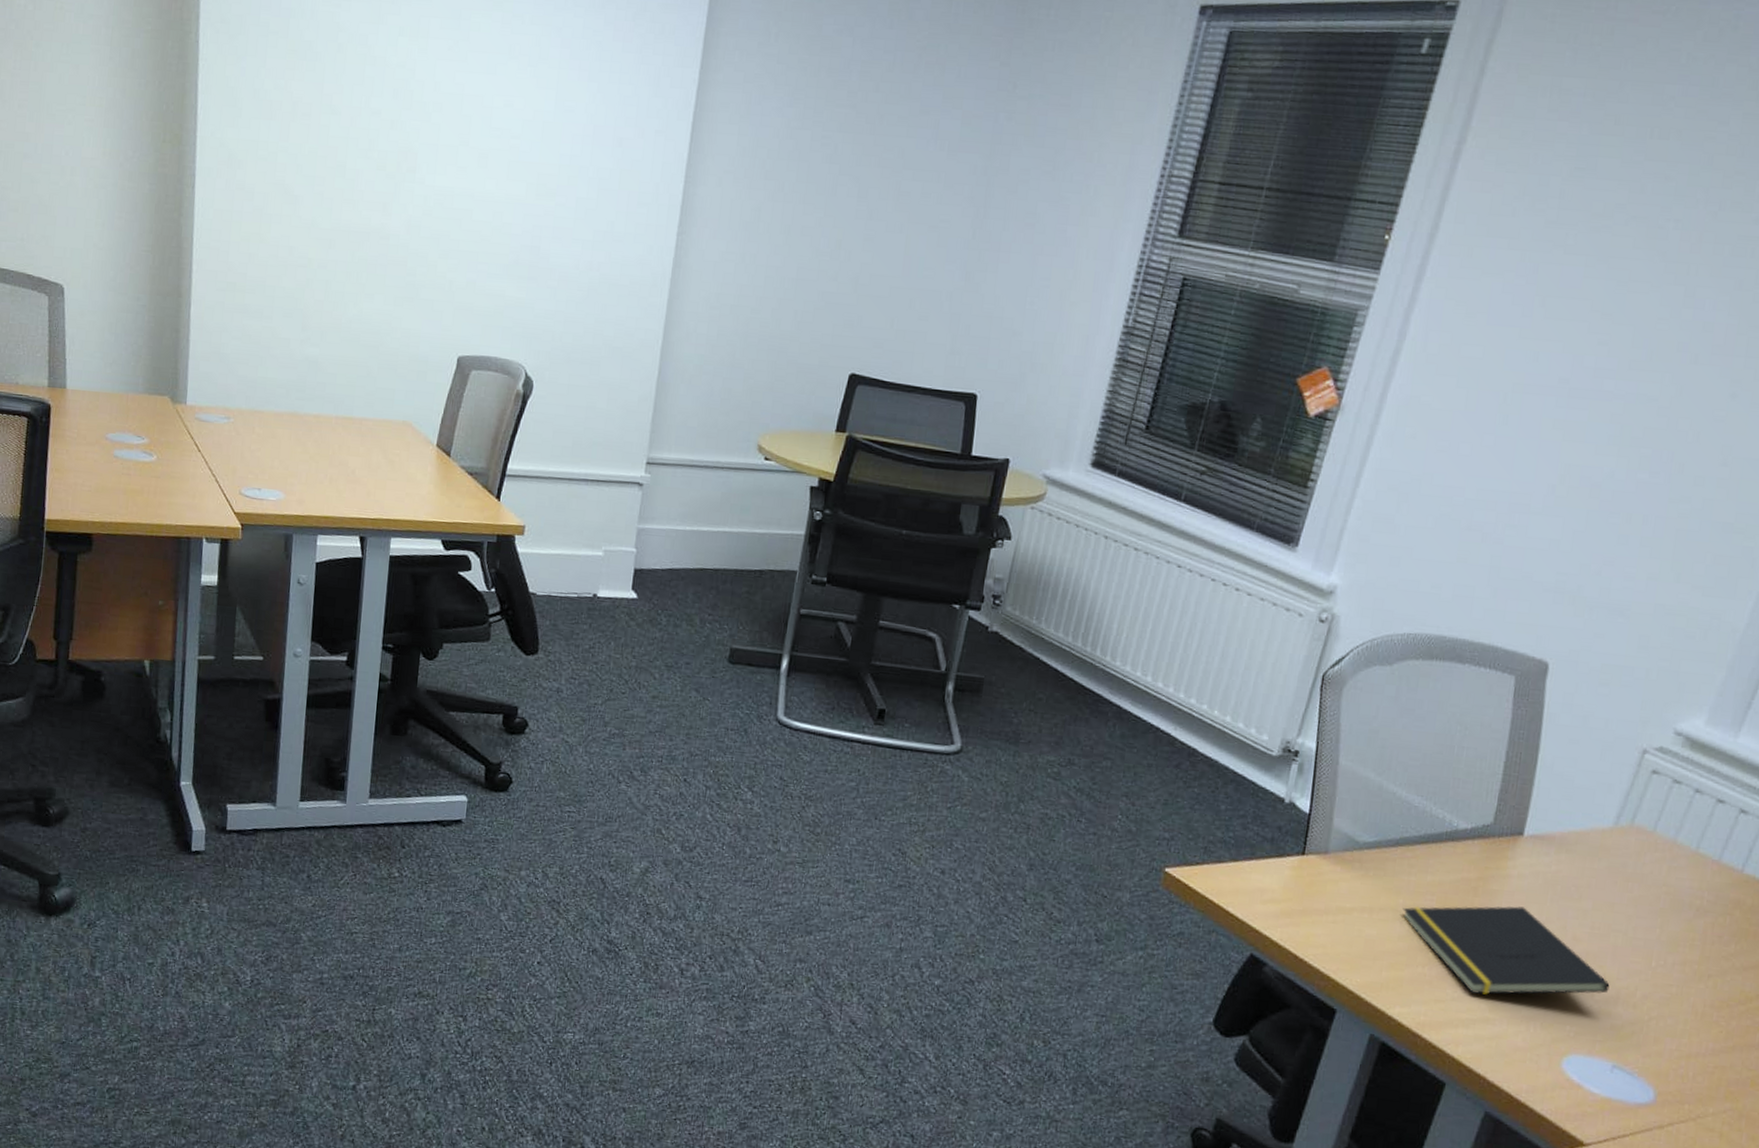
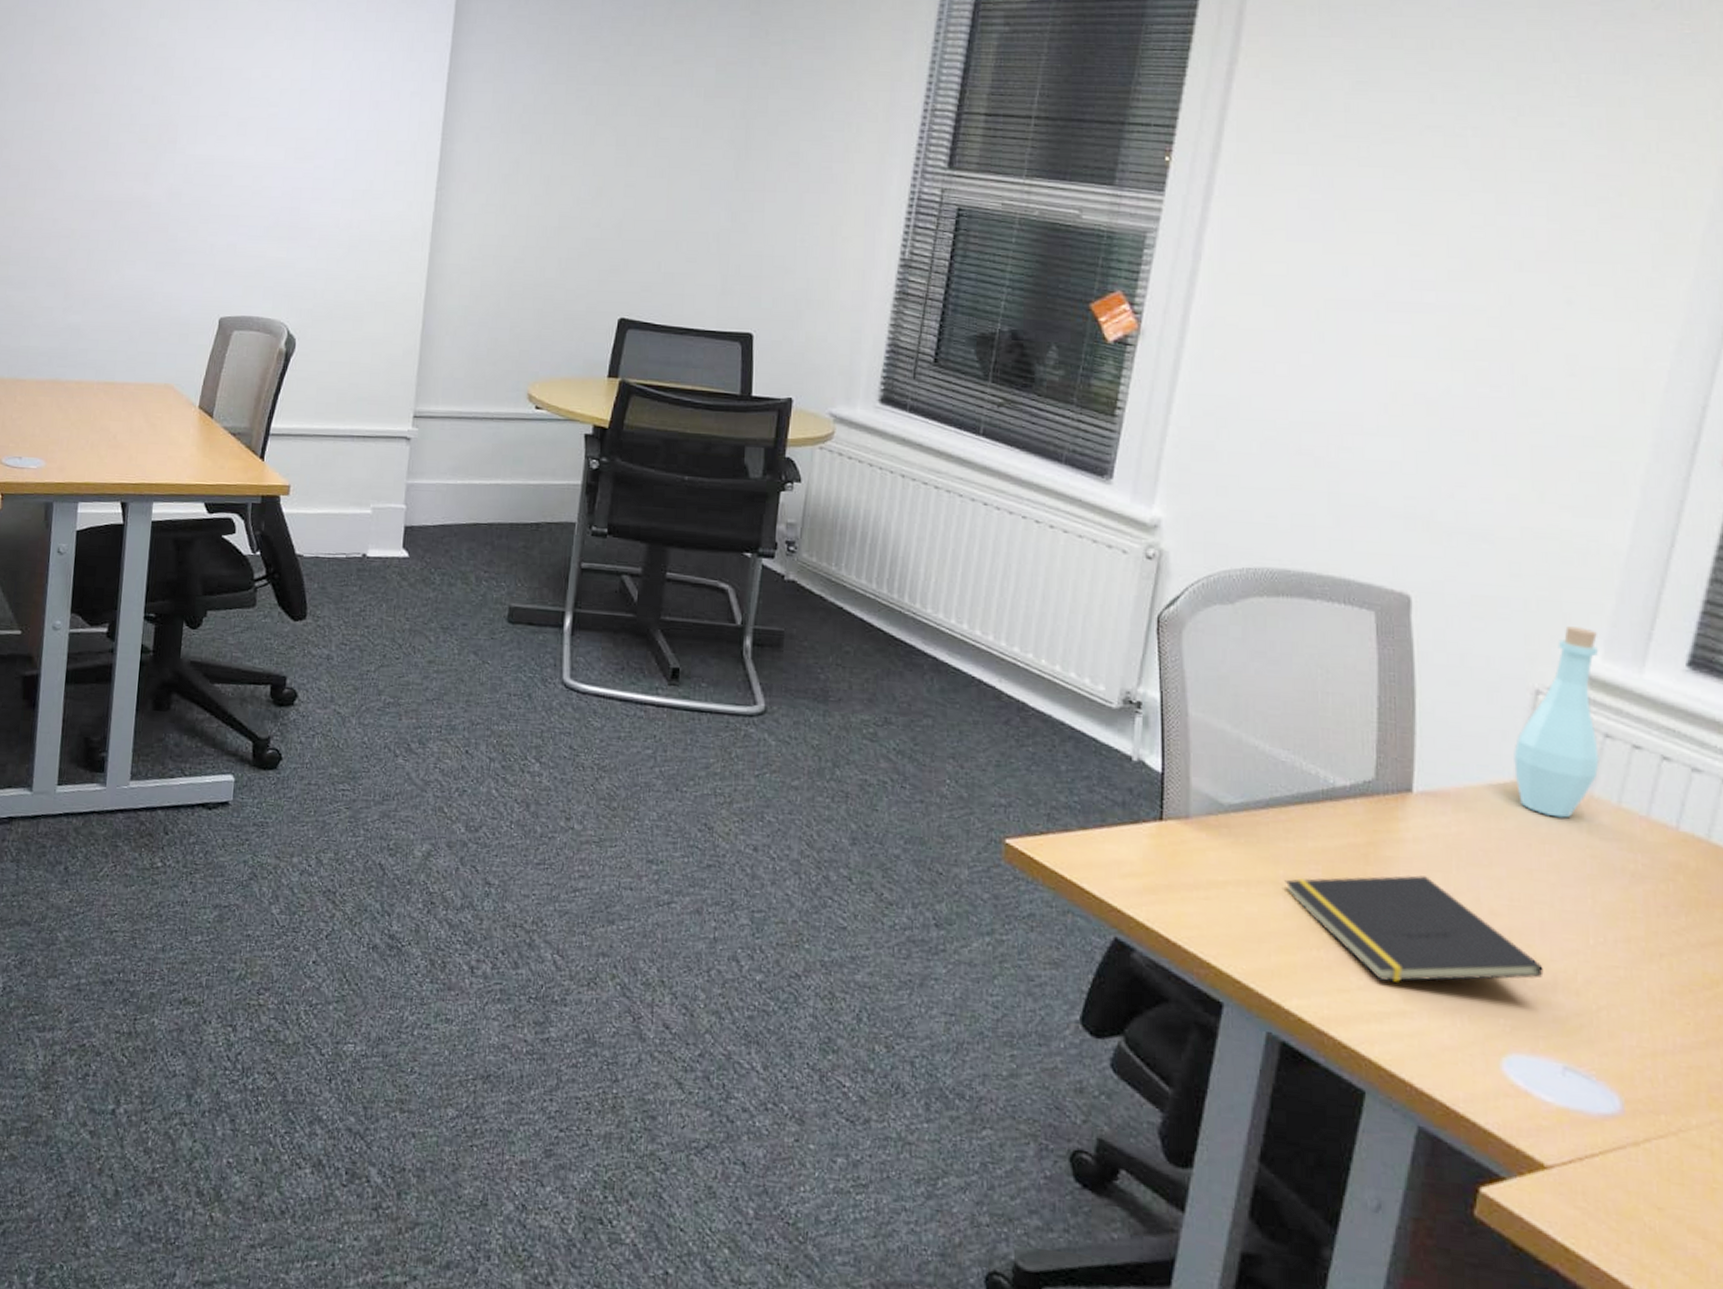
bottle: none [1613,694,1705,860] -> present [1513,626,1599,818]

